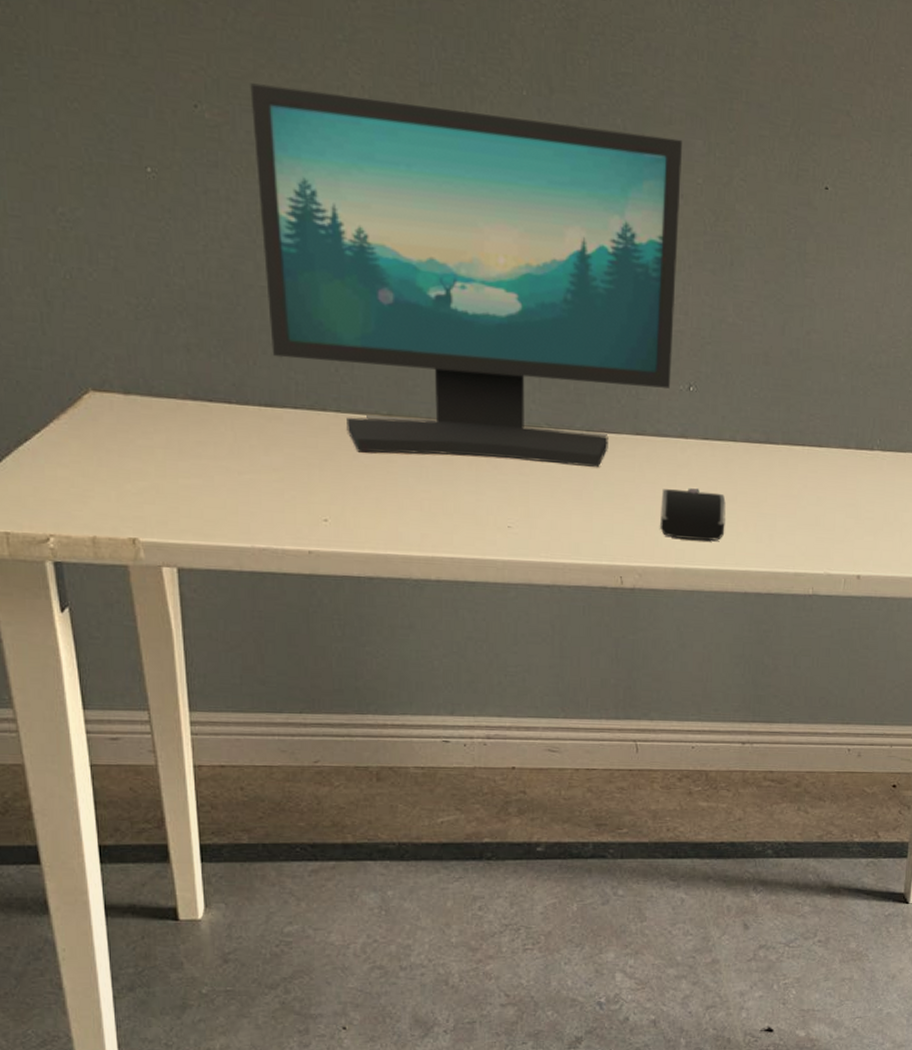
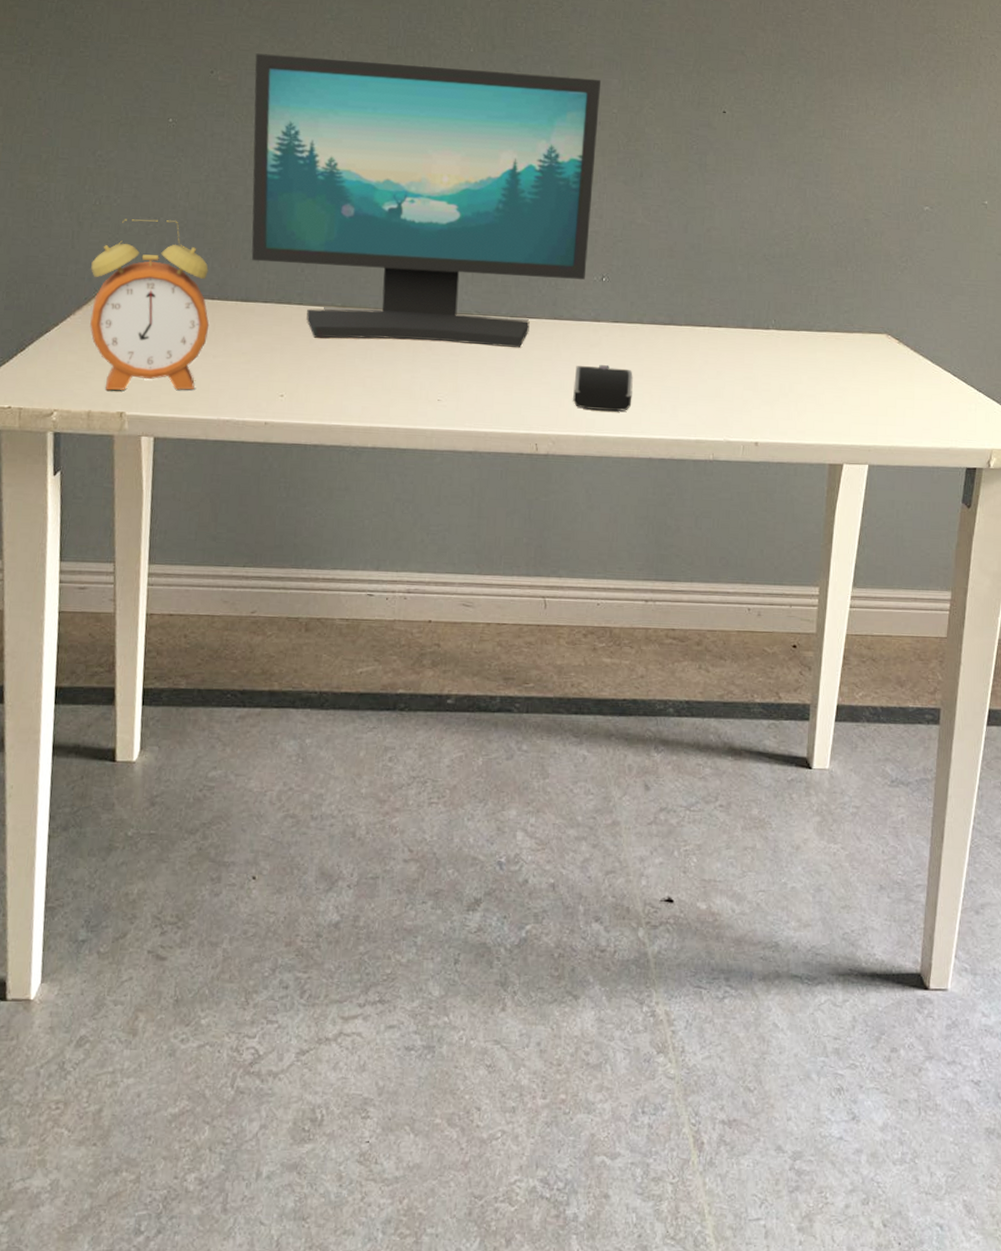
alarm clock: none [71,298,229,513] -> present [90,219,210,391]

